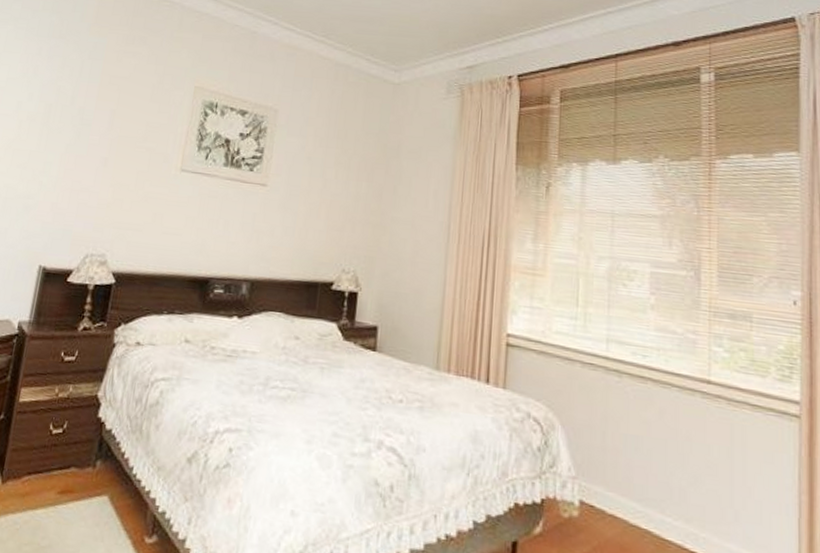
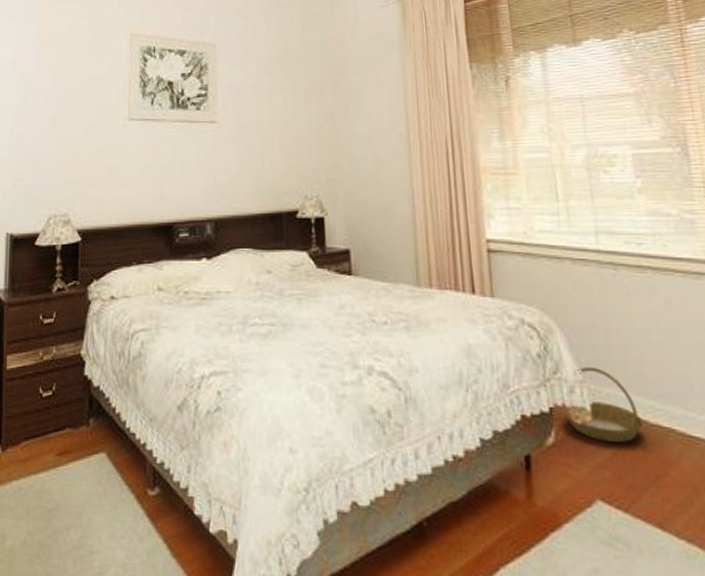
basket: none [553,464,625,539] -> present [562,366,645,442]

